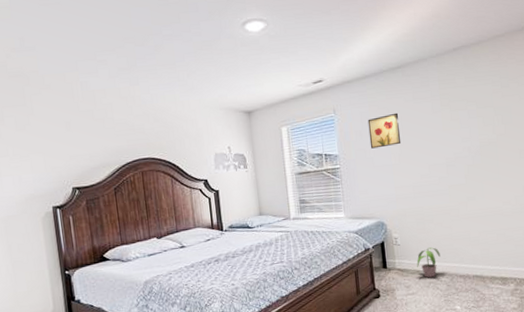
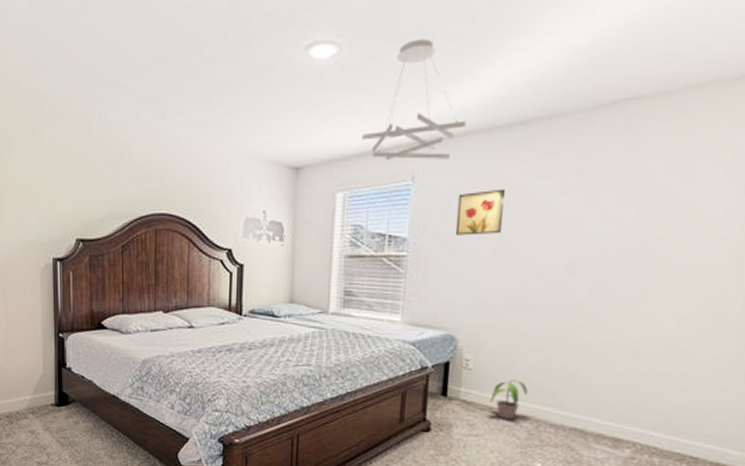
ceiling light fixture: none [293,14,364,101] -> present [362,39,466,161]

